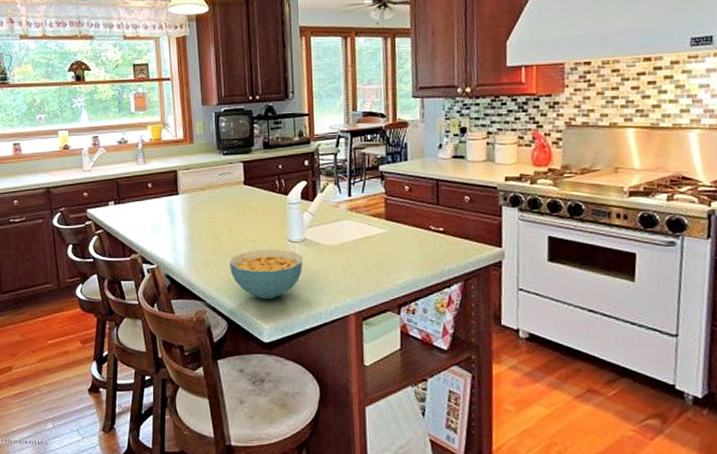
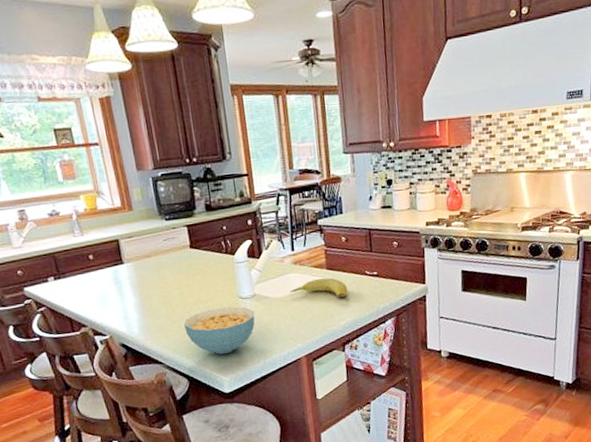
fruit: none [342,229,408,253] -> present [289,278,348,298]

